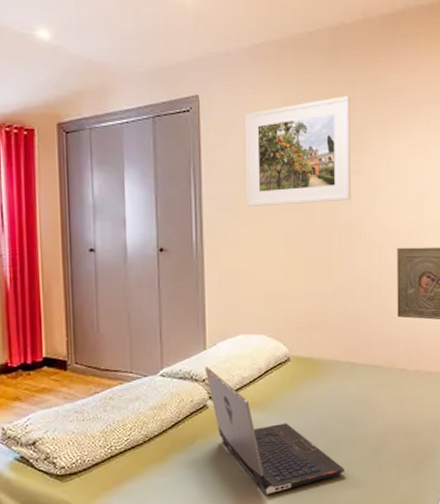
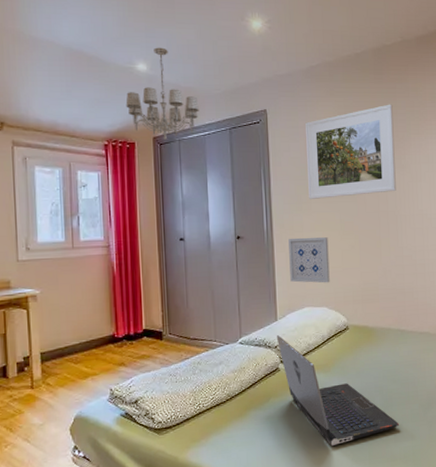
chandelier: none [23,10,115,127] -> present [125,47,199,140]
wall art: none [222,252,270,307] -> present [288,237,330,283]

